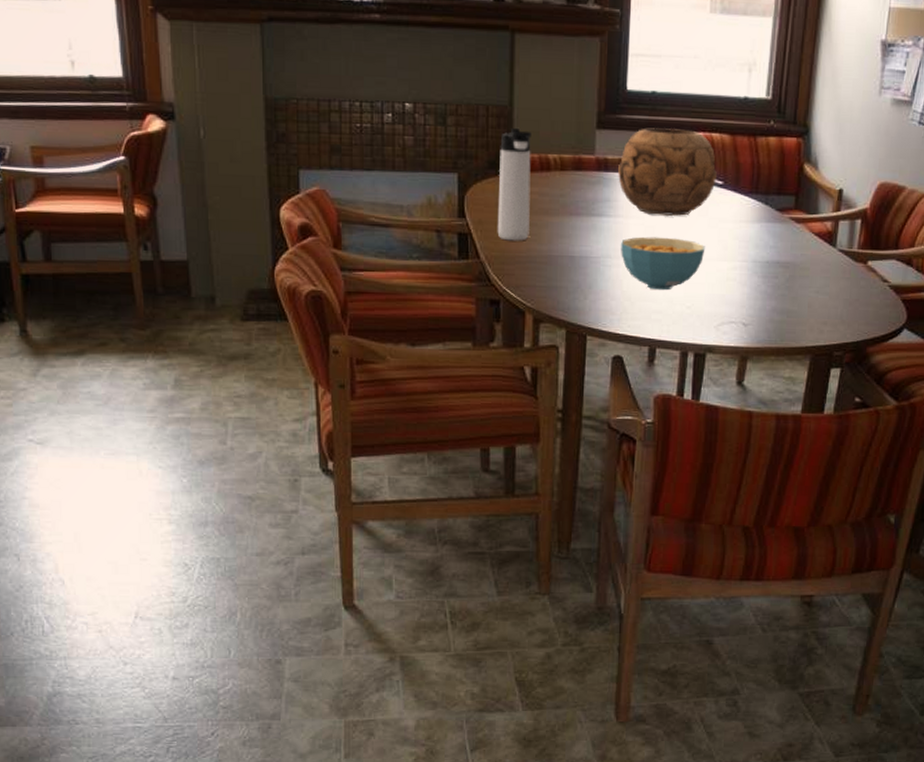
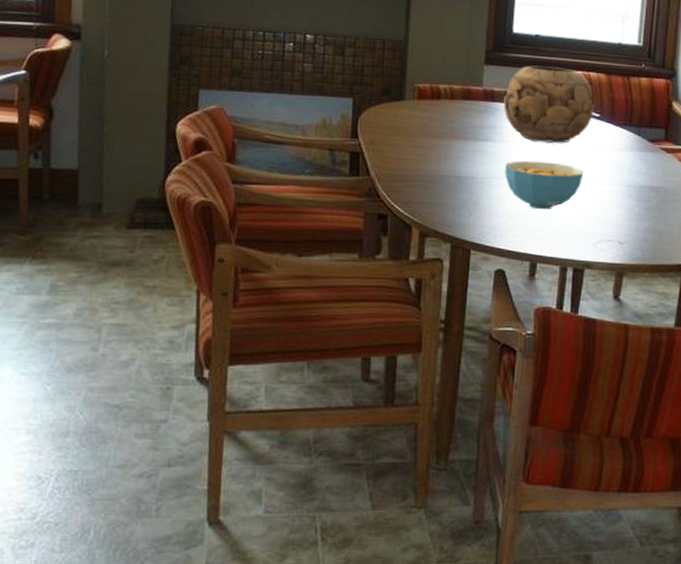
thermos bottle: present [497,128,532,241] -> none [388,61,424,161]

